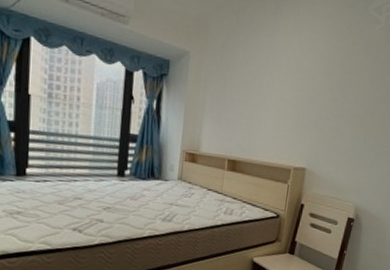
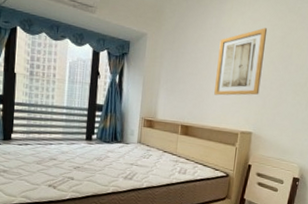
wall art: none [265,50,327,127] -> present [214,28,268,96]

